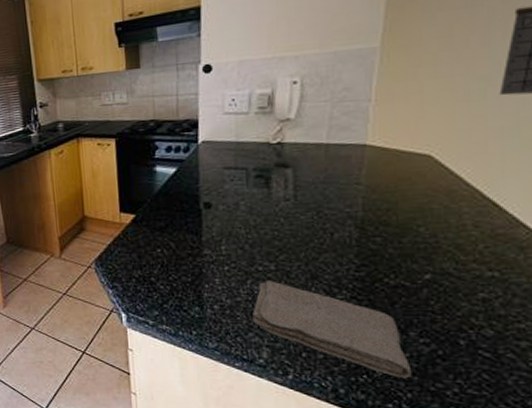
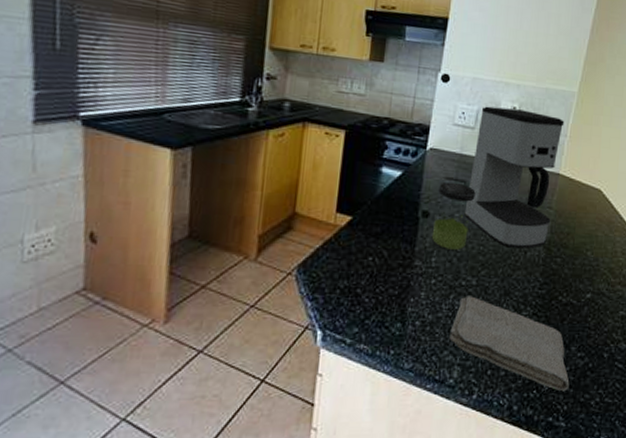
jar: none [217,170,261,237] -> present [431,181,476,250]
coffee maker: none [250,81,366,231] -> present [464,106,565,248]

